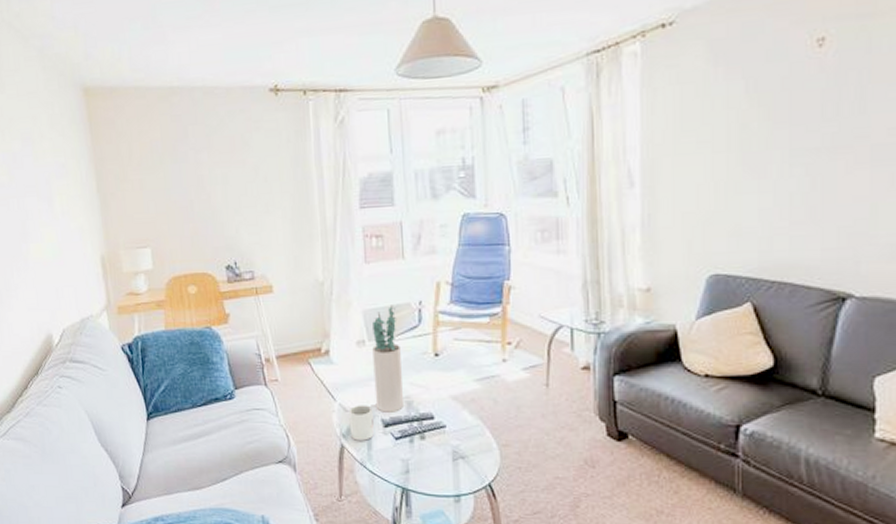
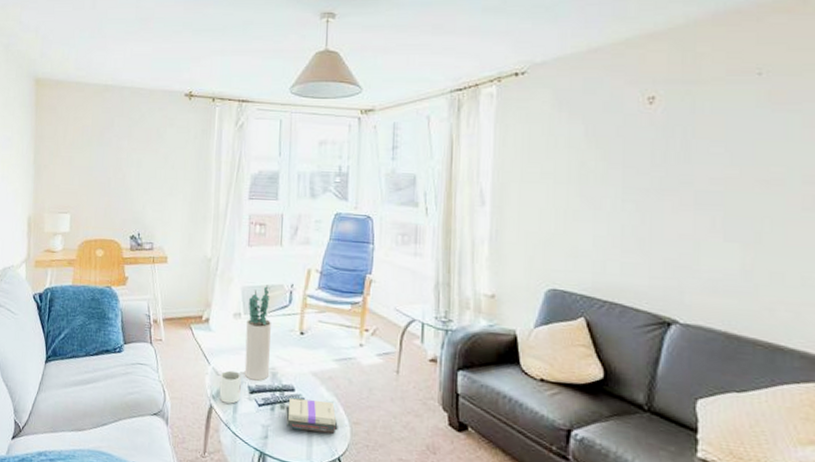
books: none [425,425,486,461] -> present [285,397,338,434]

